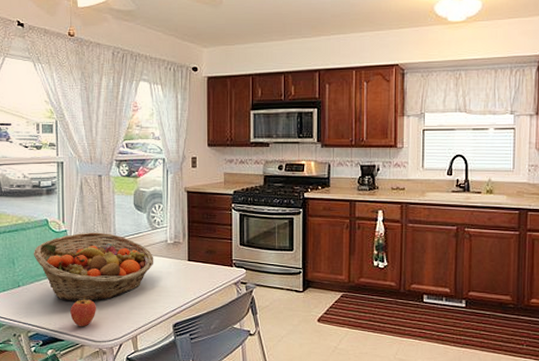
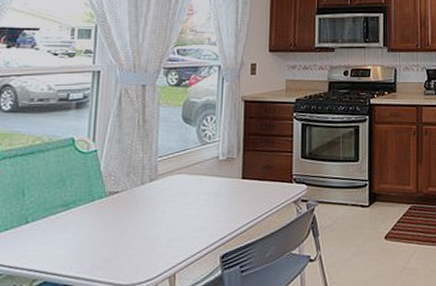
fruit basket: present [33,232,154,302] -> none [50,150,202,237]
fruit: present [70,296,96,327] -> none [92,229,127,269]

